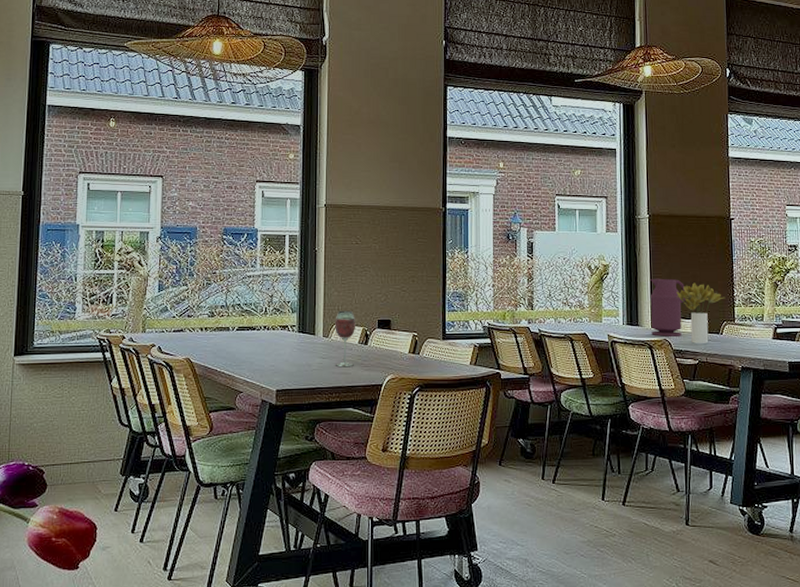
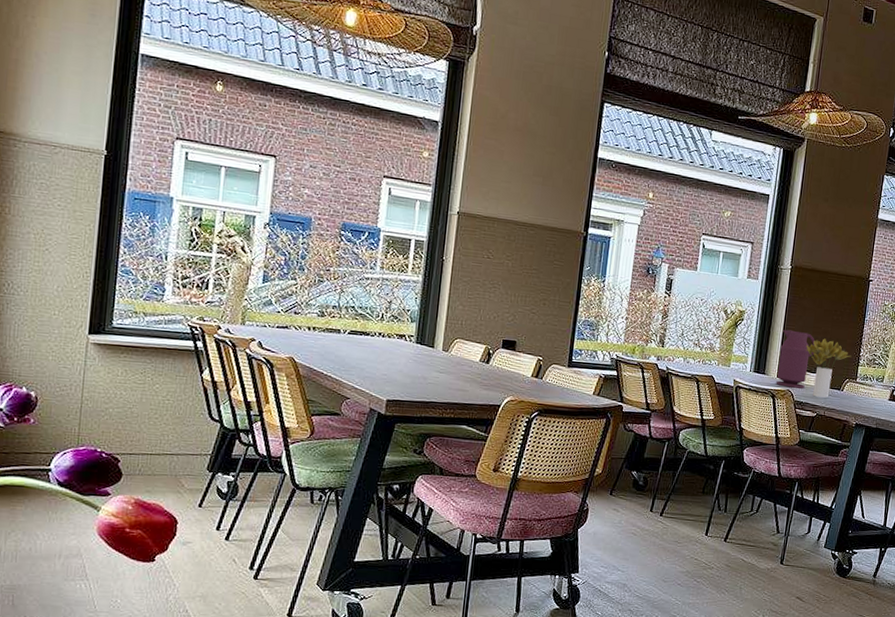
wineglass: present [335,310,356,368] -> none [453,325,480,385]

